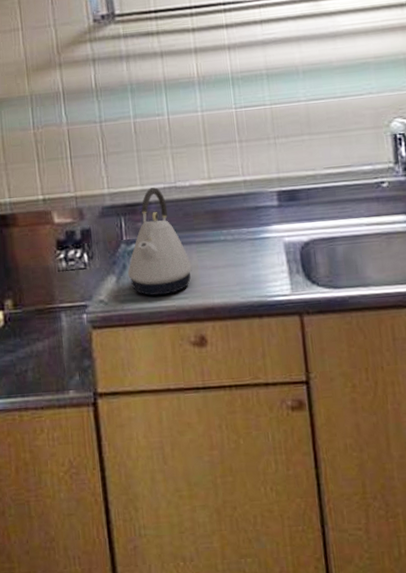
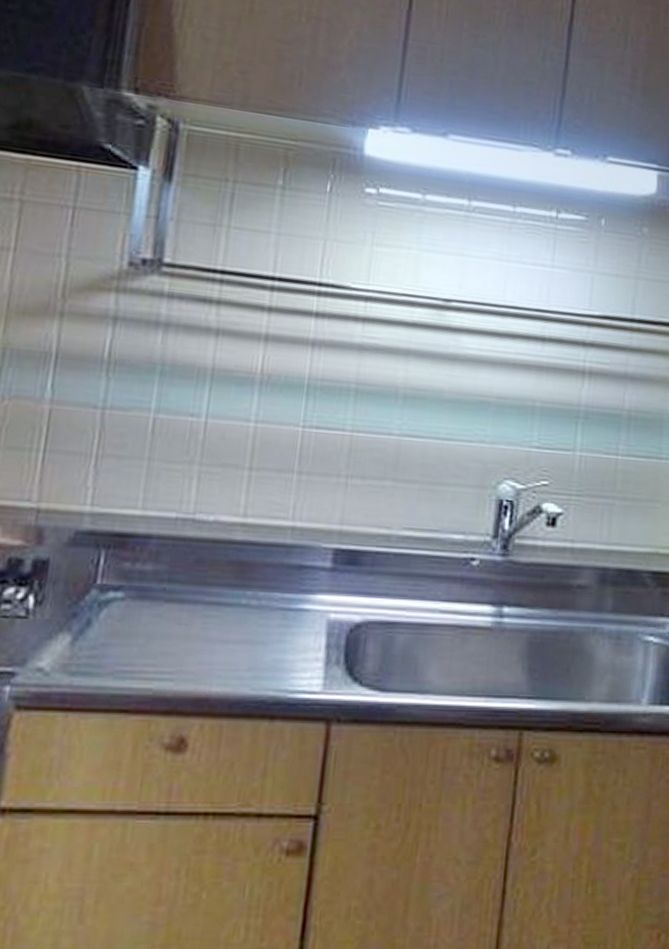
kettle: present [128,187,192,296] -> none [91,515,191,672]

